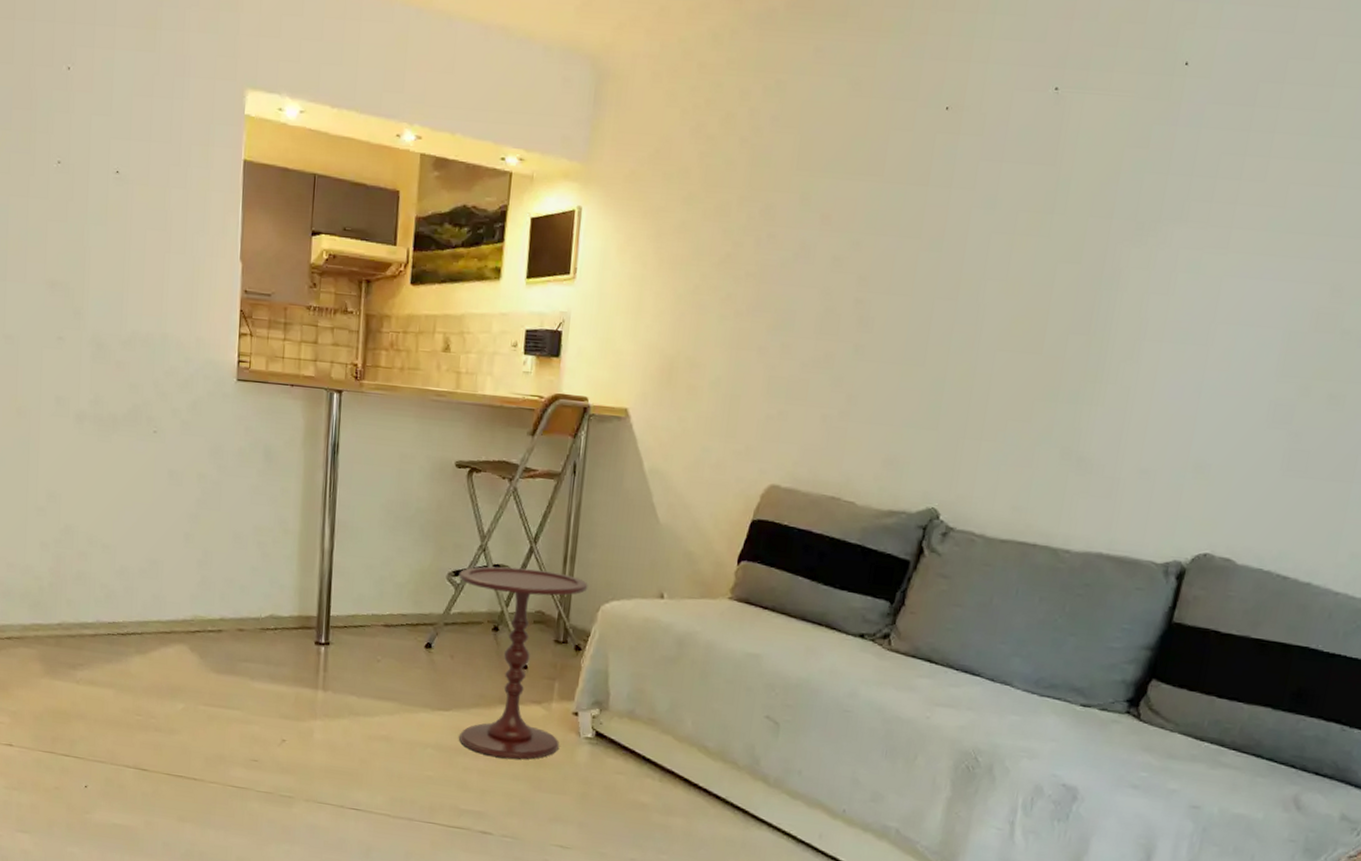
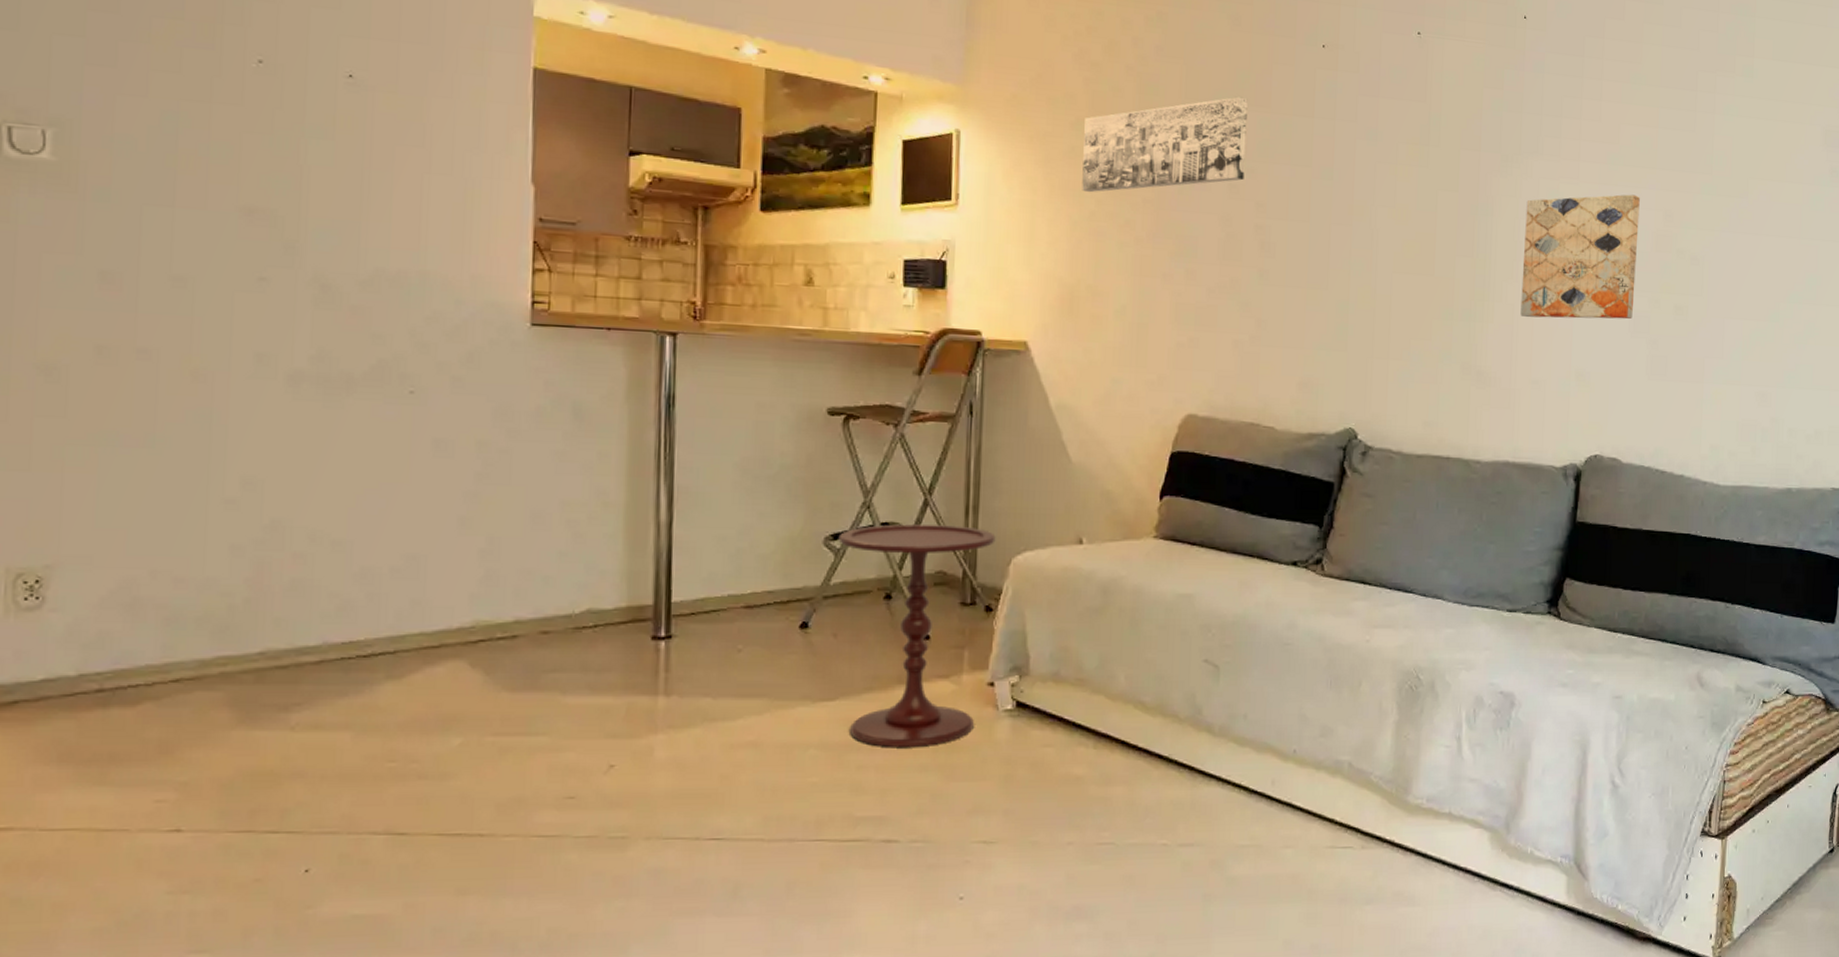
wall art: none [688,166,860,267] -> present [1082,96,1248,193]
wall art: none [1136,265,1303,408] -> present [1520,194,1640,319]

